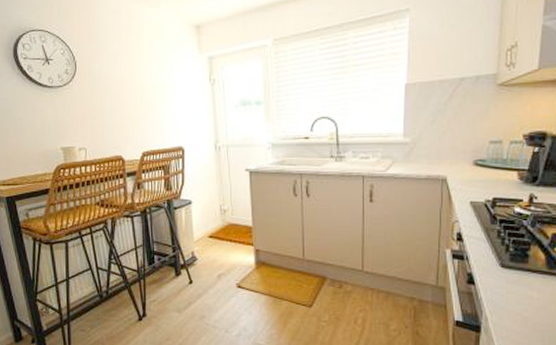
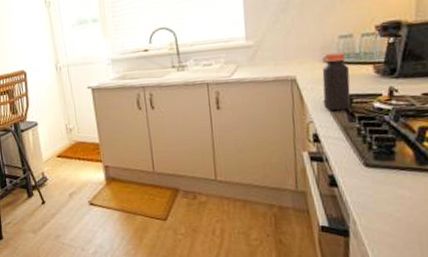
bottle: none [469,157,496,212] -> present [322,52,351,111]

